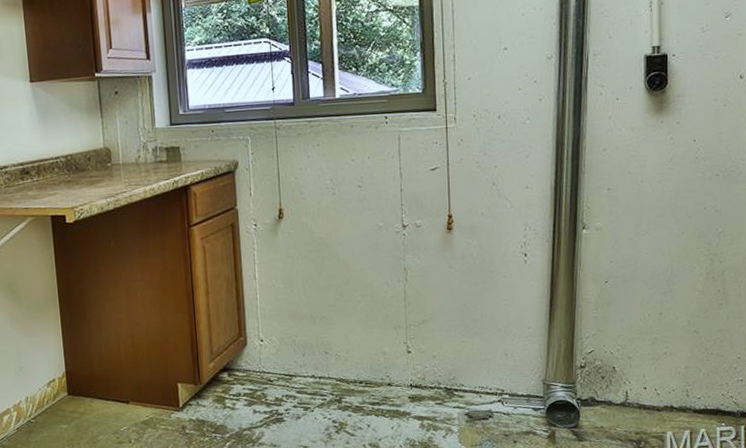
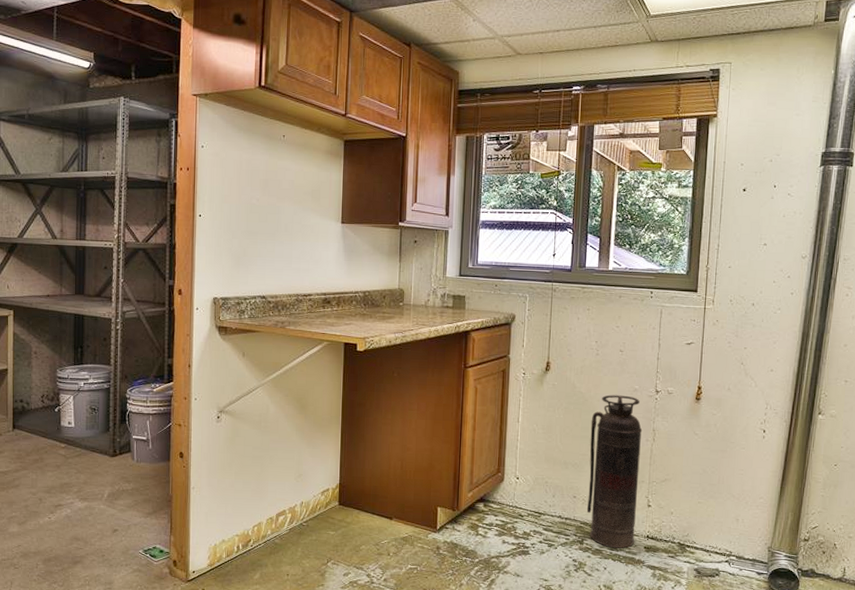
fire extinguisher: none [335,235,398,403] -> present [587,395,643,549]

